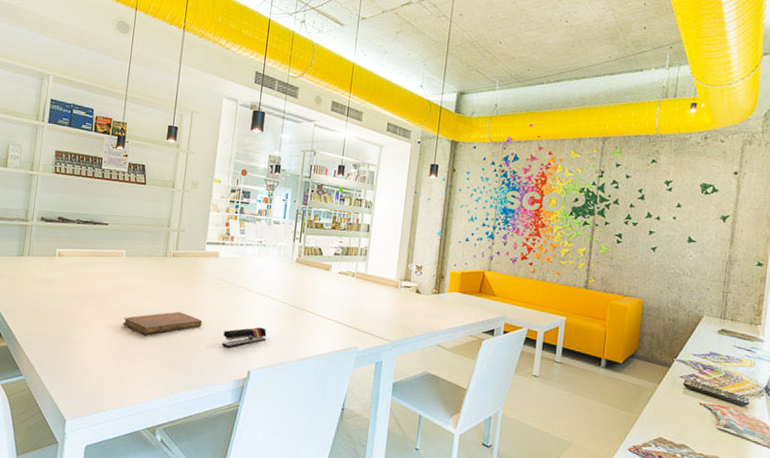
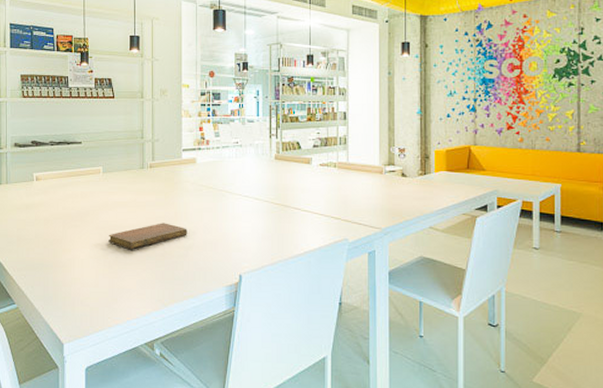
stapler: present [221,327,267,348] -> none [209,229,254,253]

